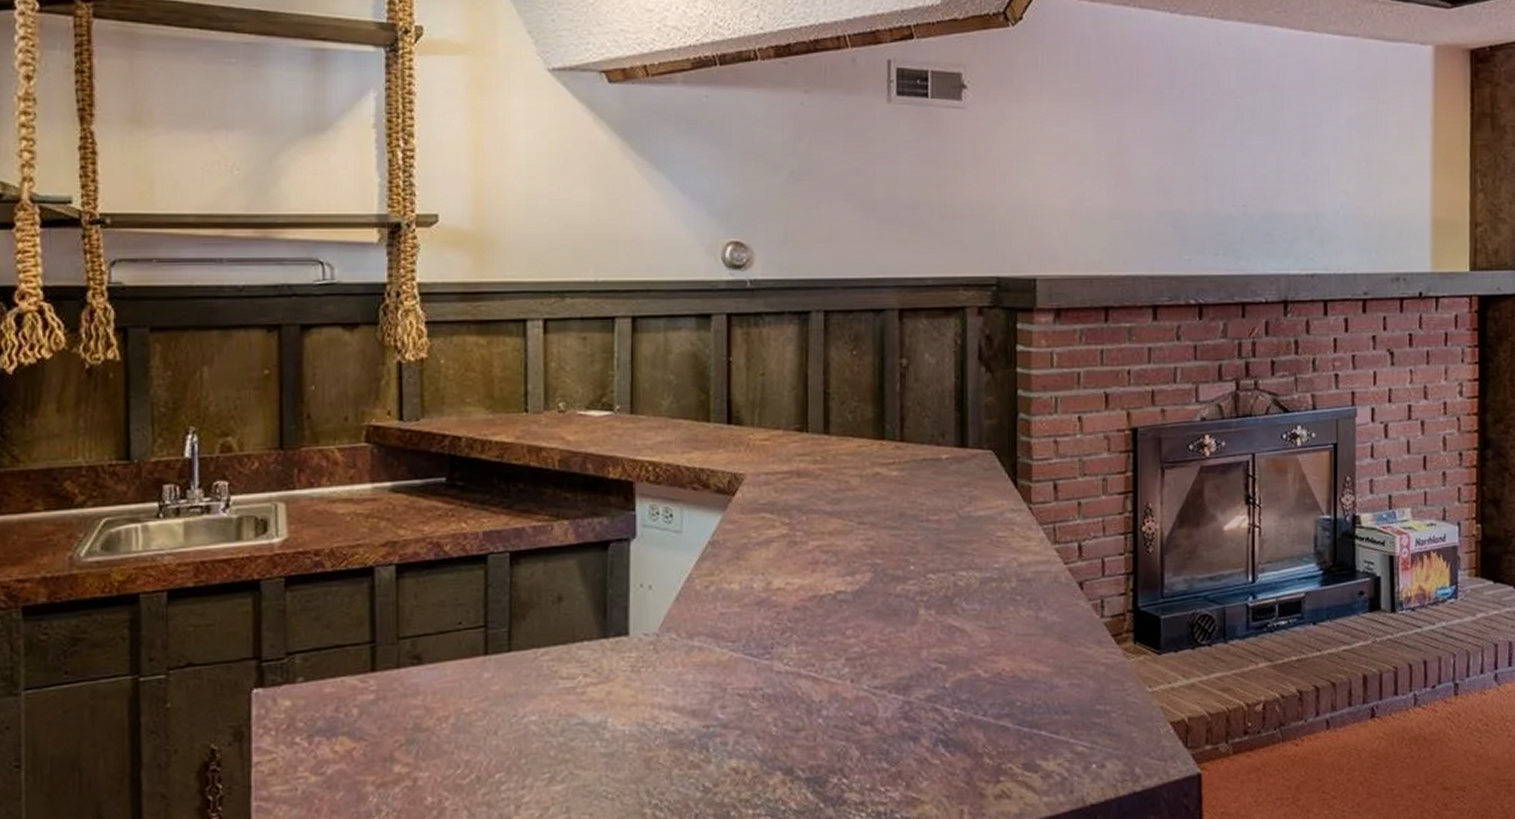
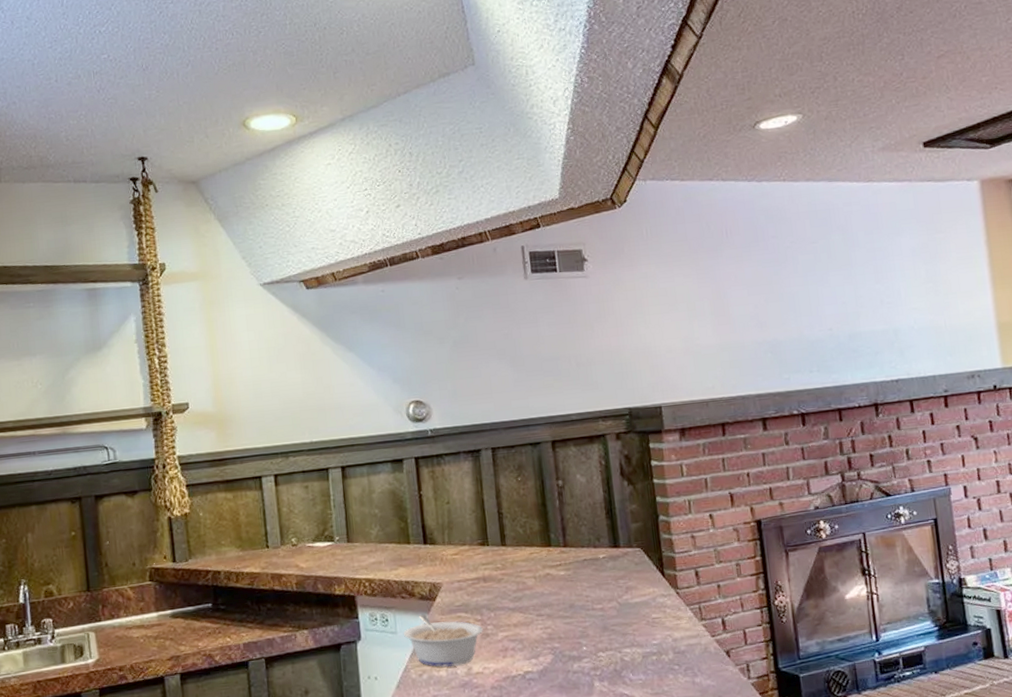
legume: none [690,511,790,580] -> present [403,613,483,668]

